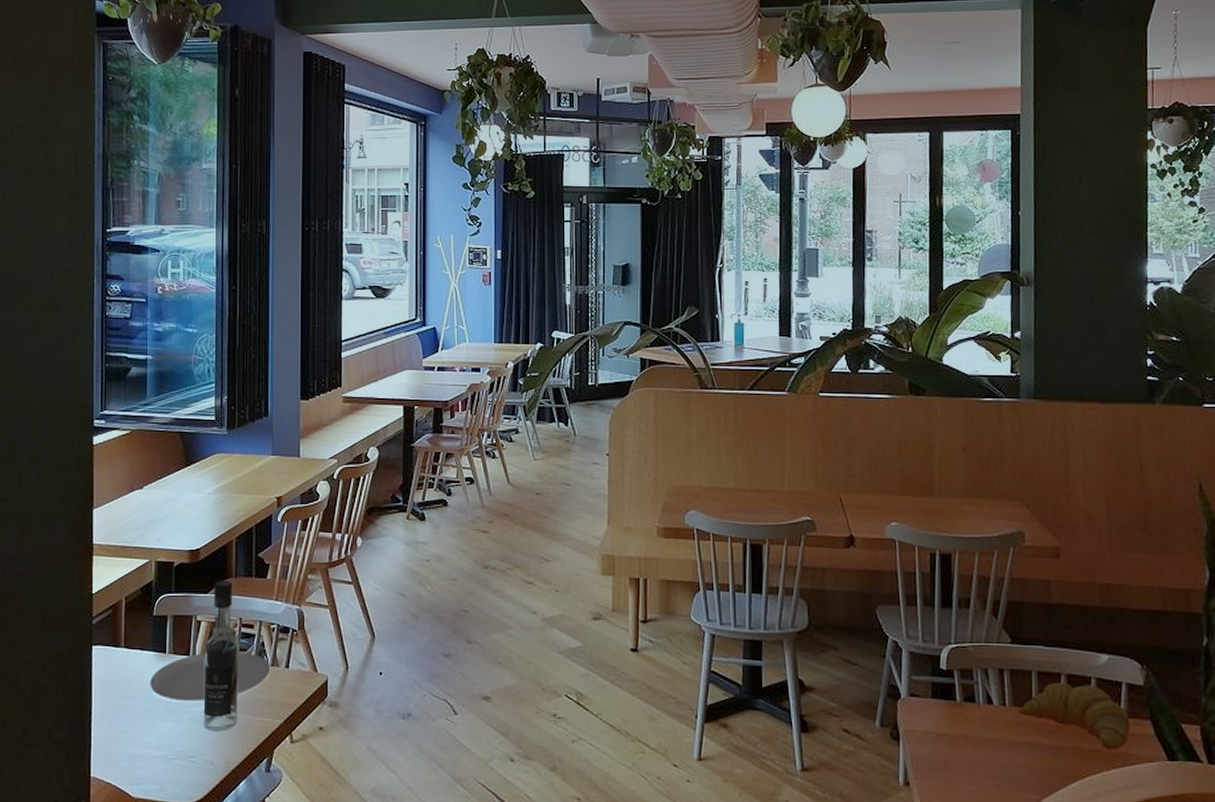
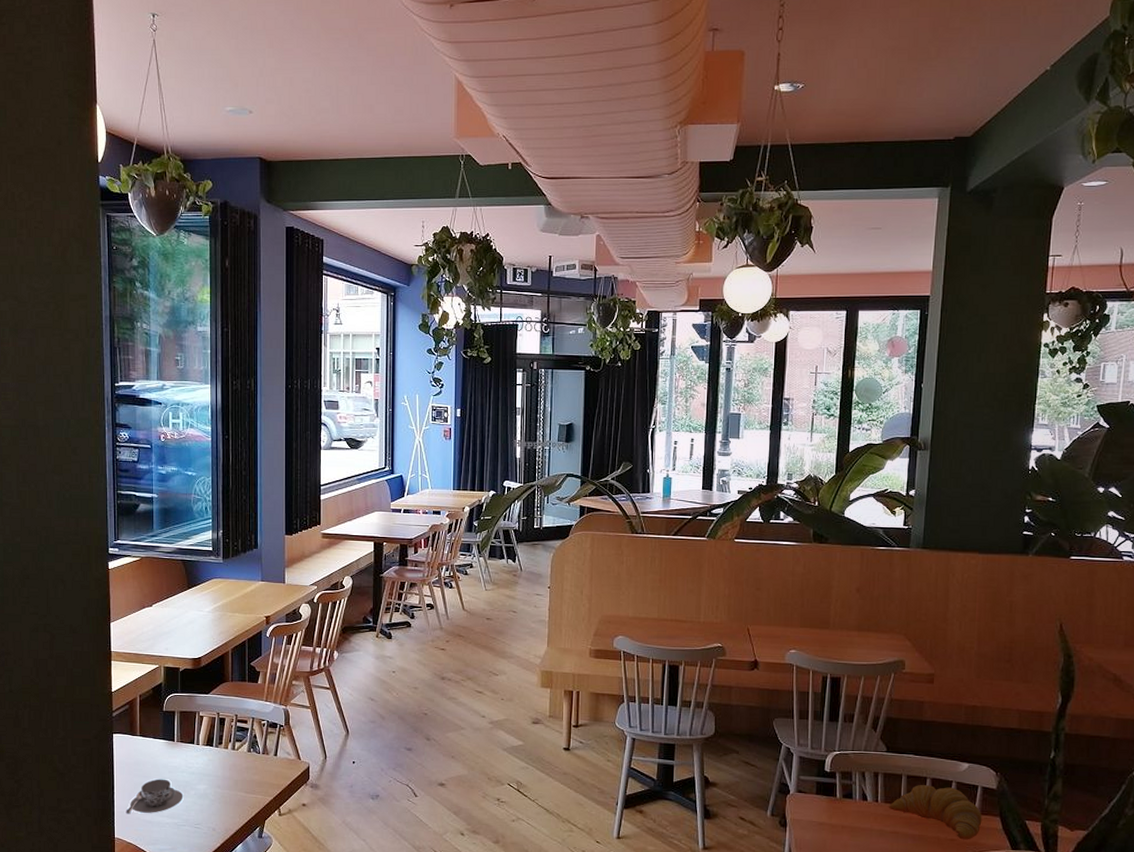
teacup: none [104,700,176,747] -> present [125,779,184,814]
plate: present [150,651,271,702] -> none [162,741,262,782]
bottle: present [203,580,240,732] -> none [206,683,236,805]

